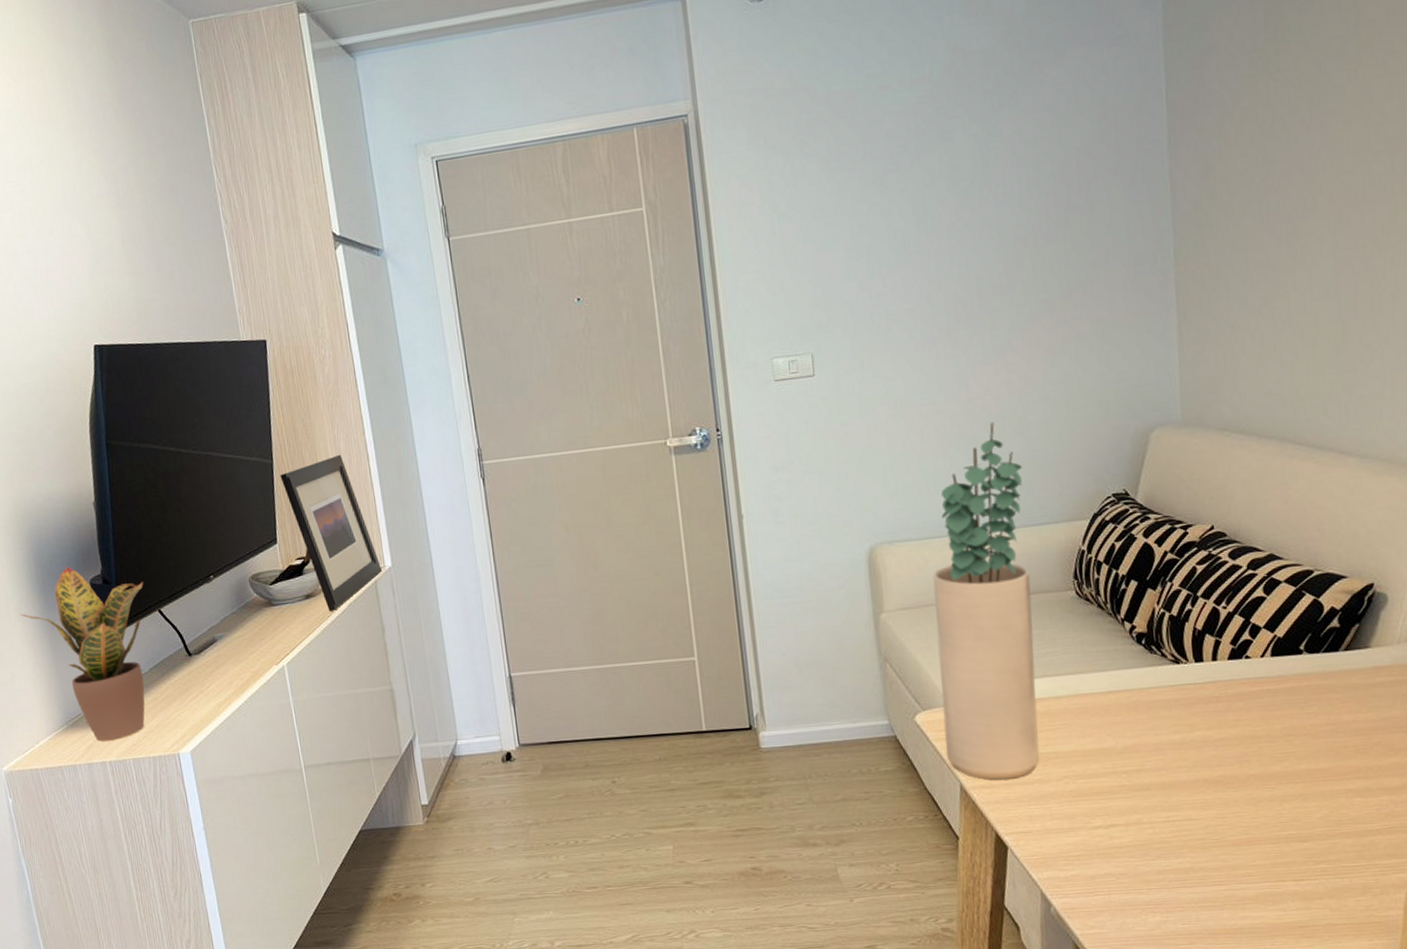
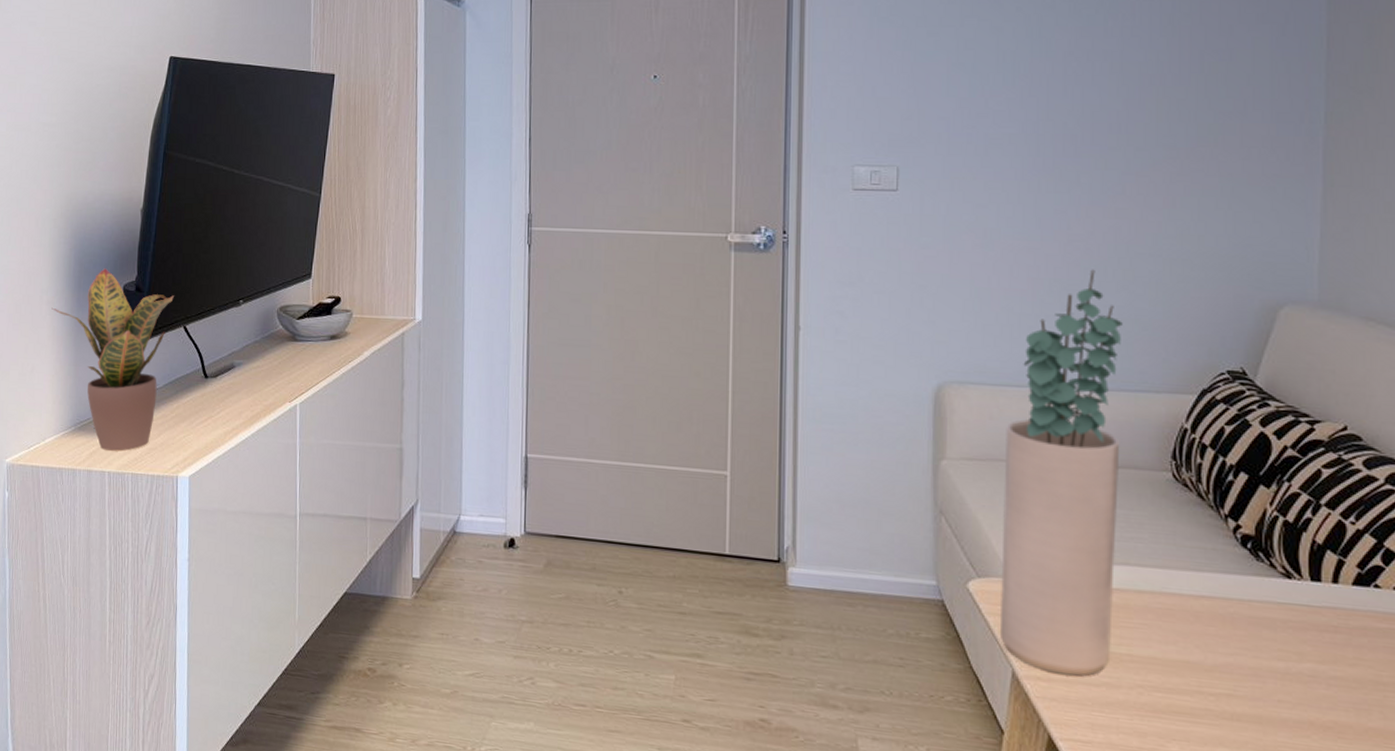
picture frame: present [280,454,382,612] -> none [325,198,411,357]

